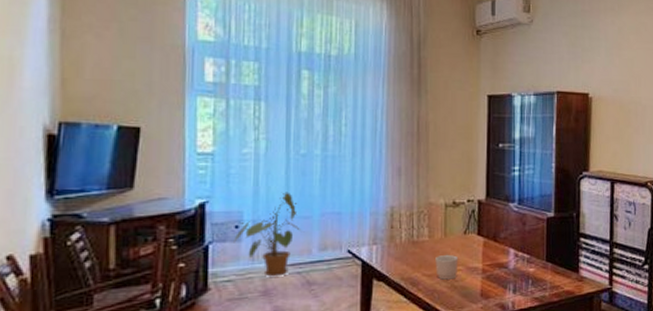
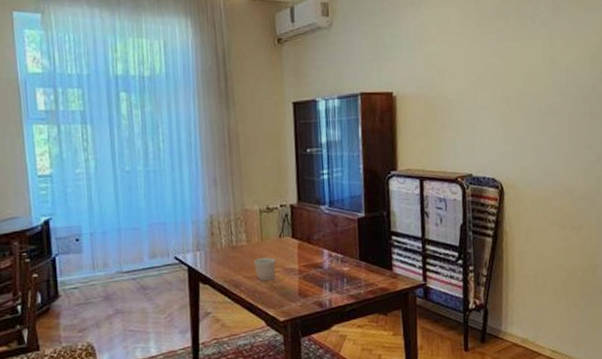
house plant: present [233,192,302,277] -> none [76,206,133,284]

